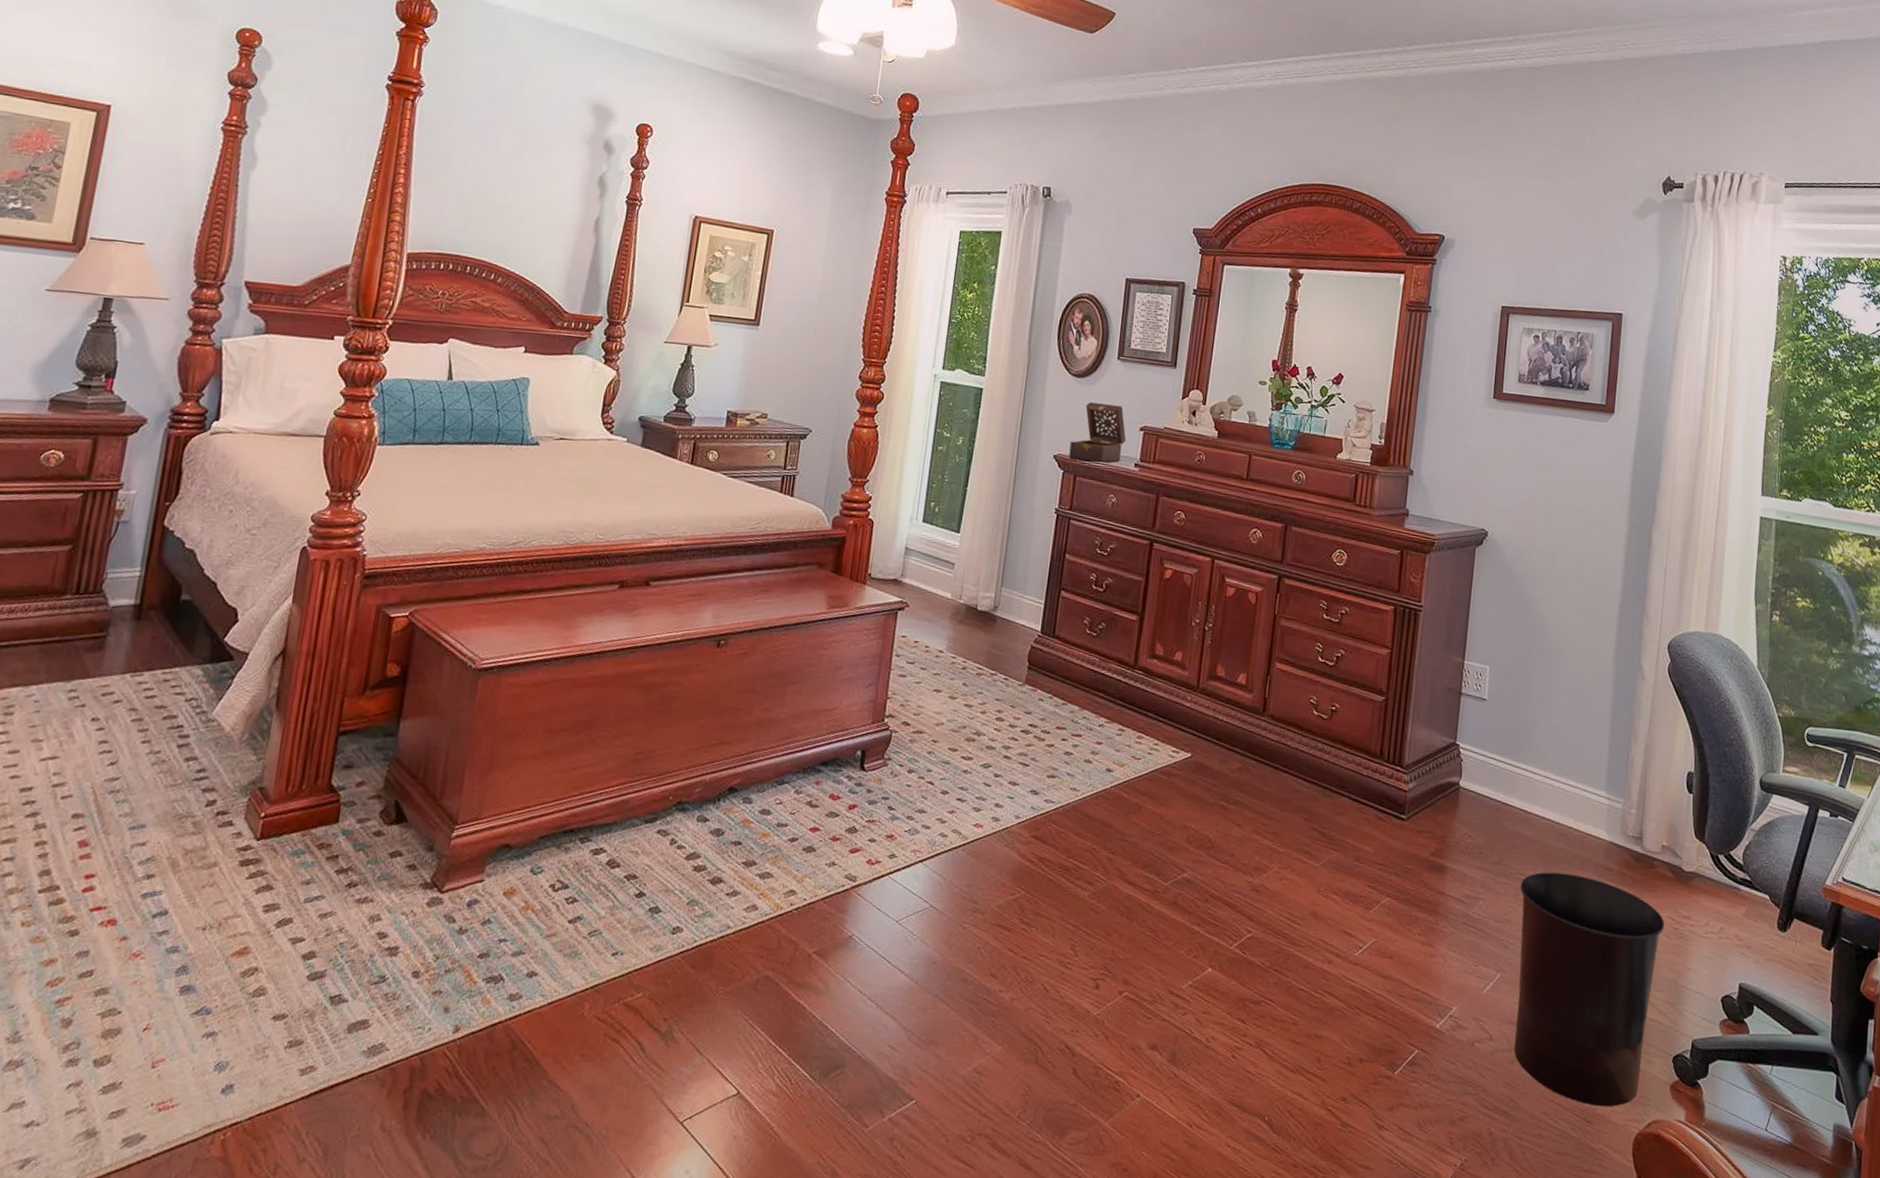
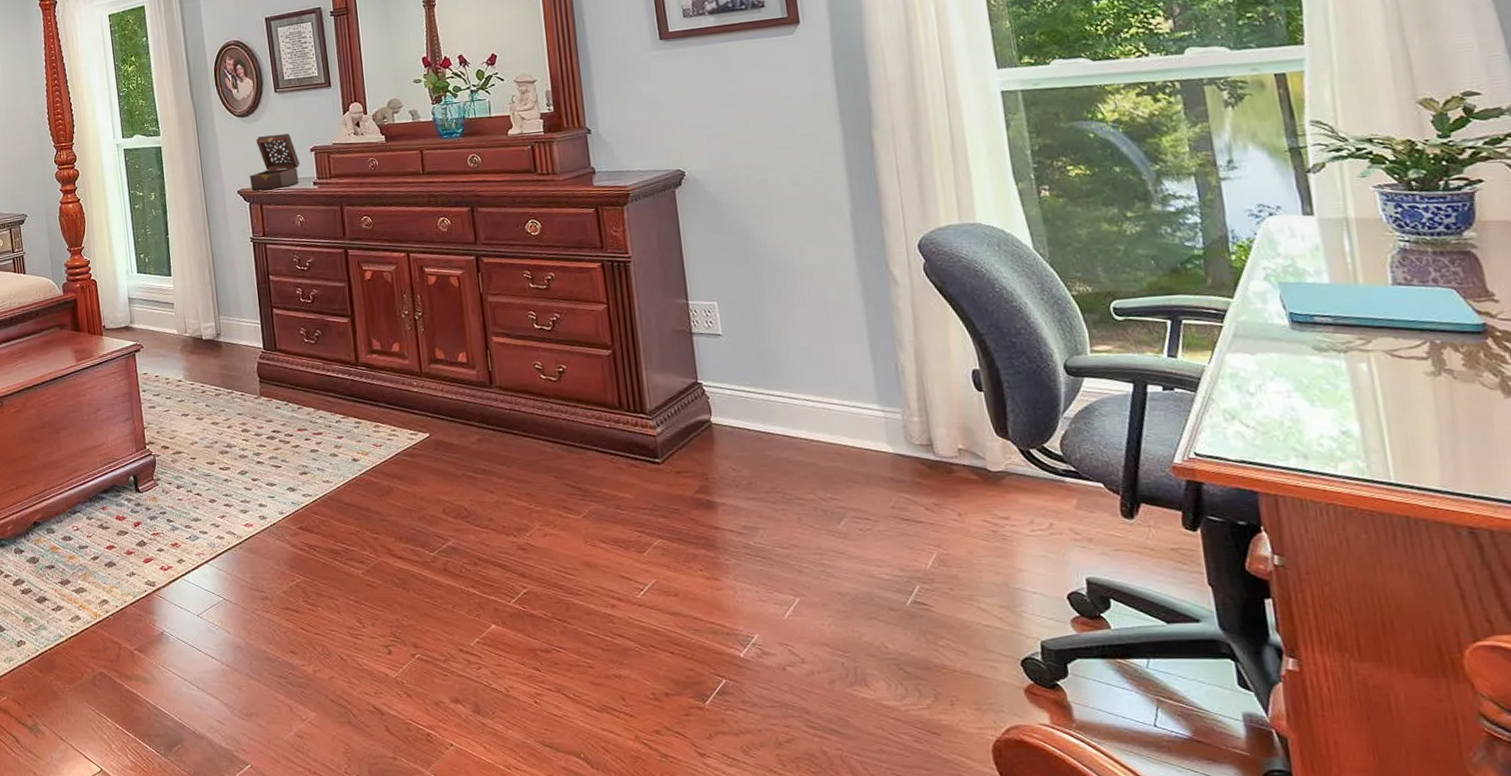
waste bin: present [1514,872,1665,1107] -> none [801,491,987,718]

